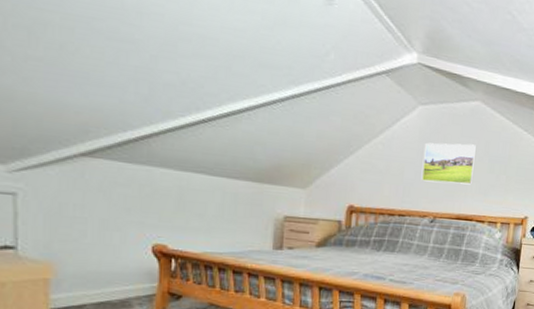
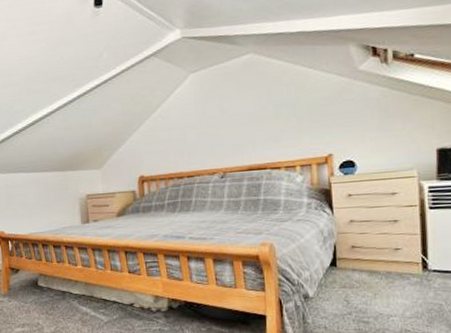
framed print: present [421,142,477,185] -> none [201,95,259,141]

